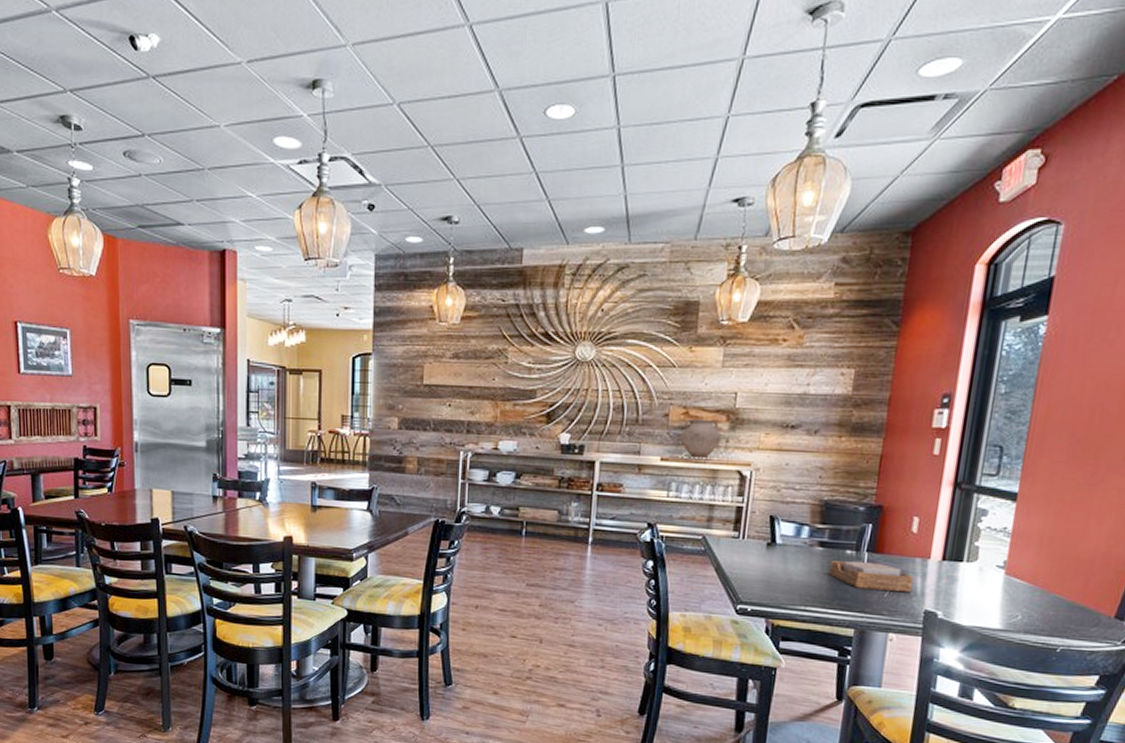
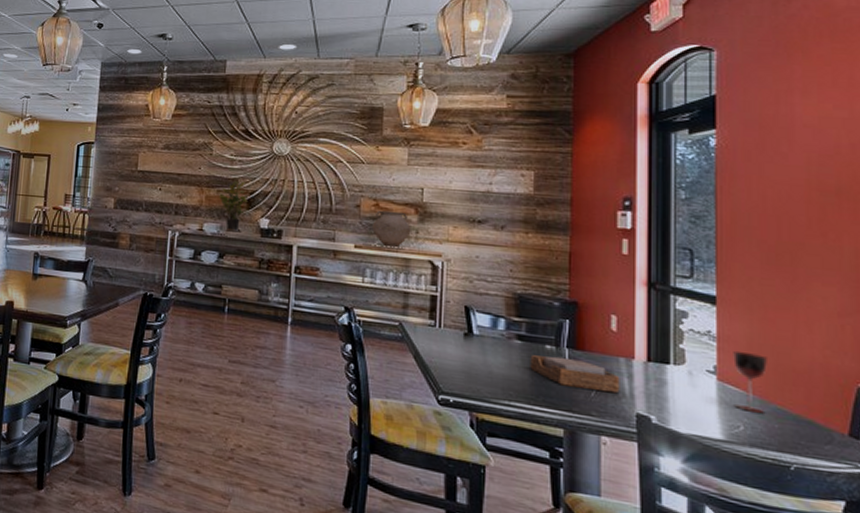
potted plant: none [515,392,548,450] -> present [219,180,249,232]
wineglass: none [1016,545,1055,603] -> present [733,350,767,414]

